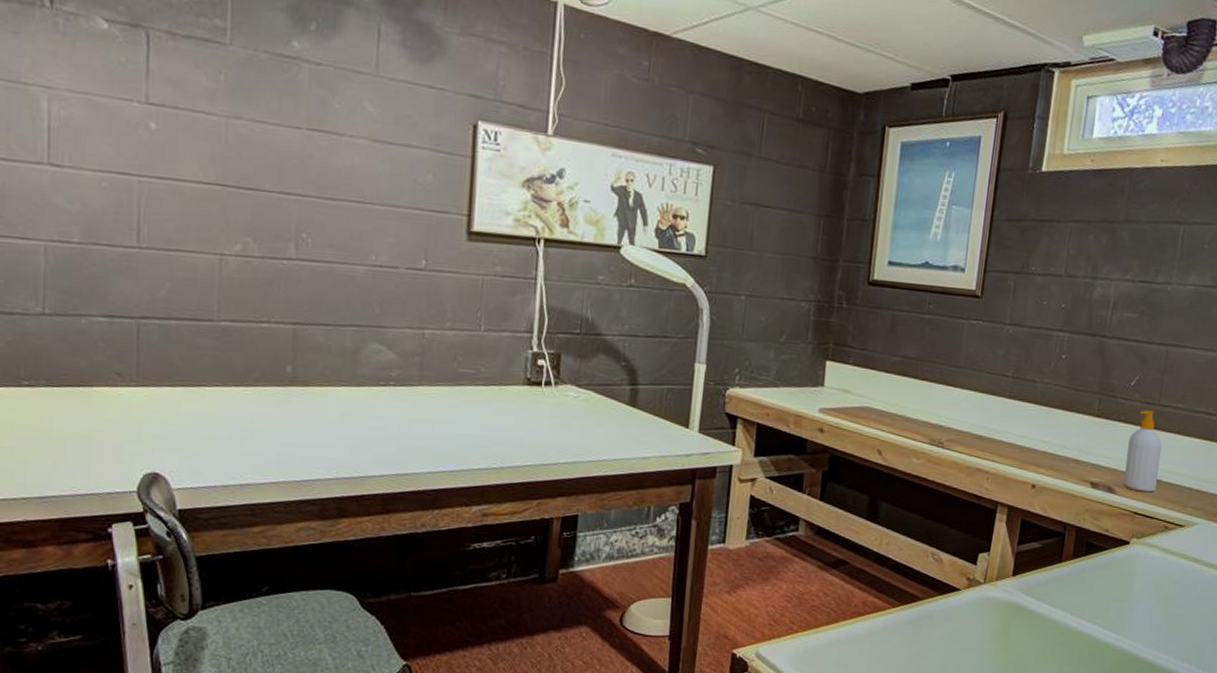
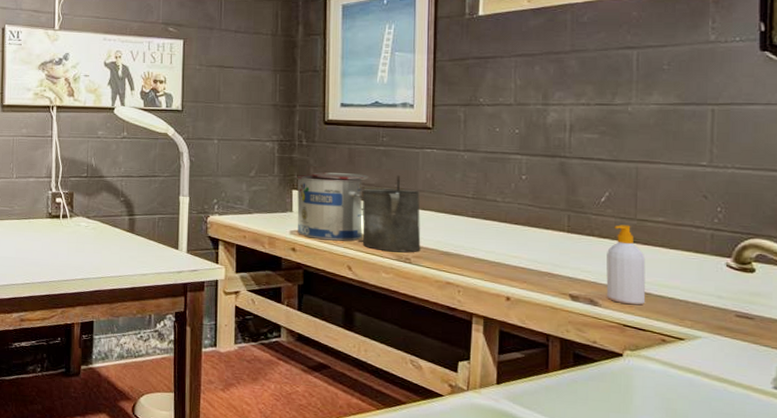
paint can: none [827,341,911,422] -> present [297,172,370,241]
bucket: none [890,348,961,436] -> present [357,175,421,253]

